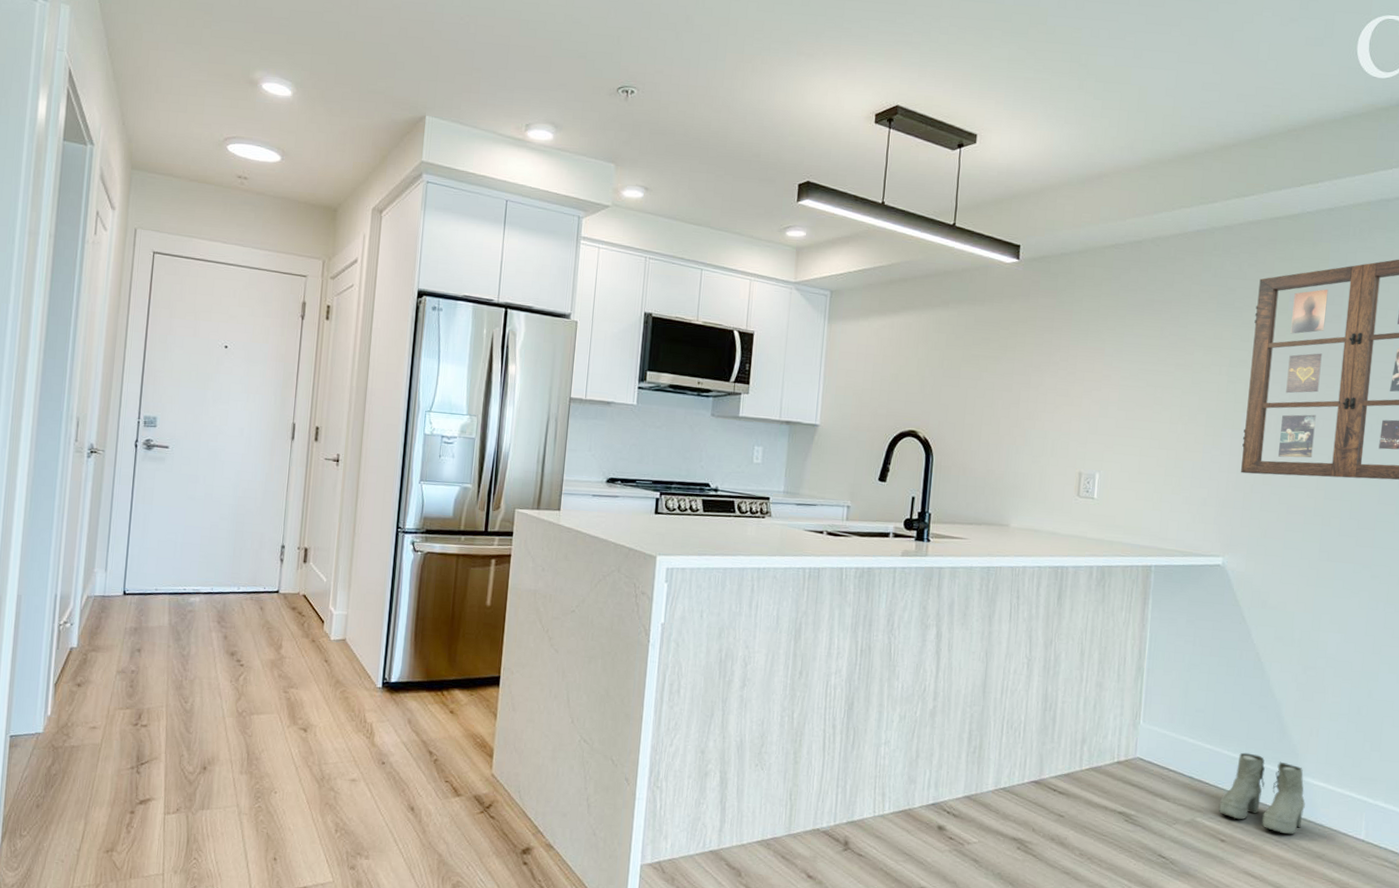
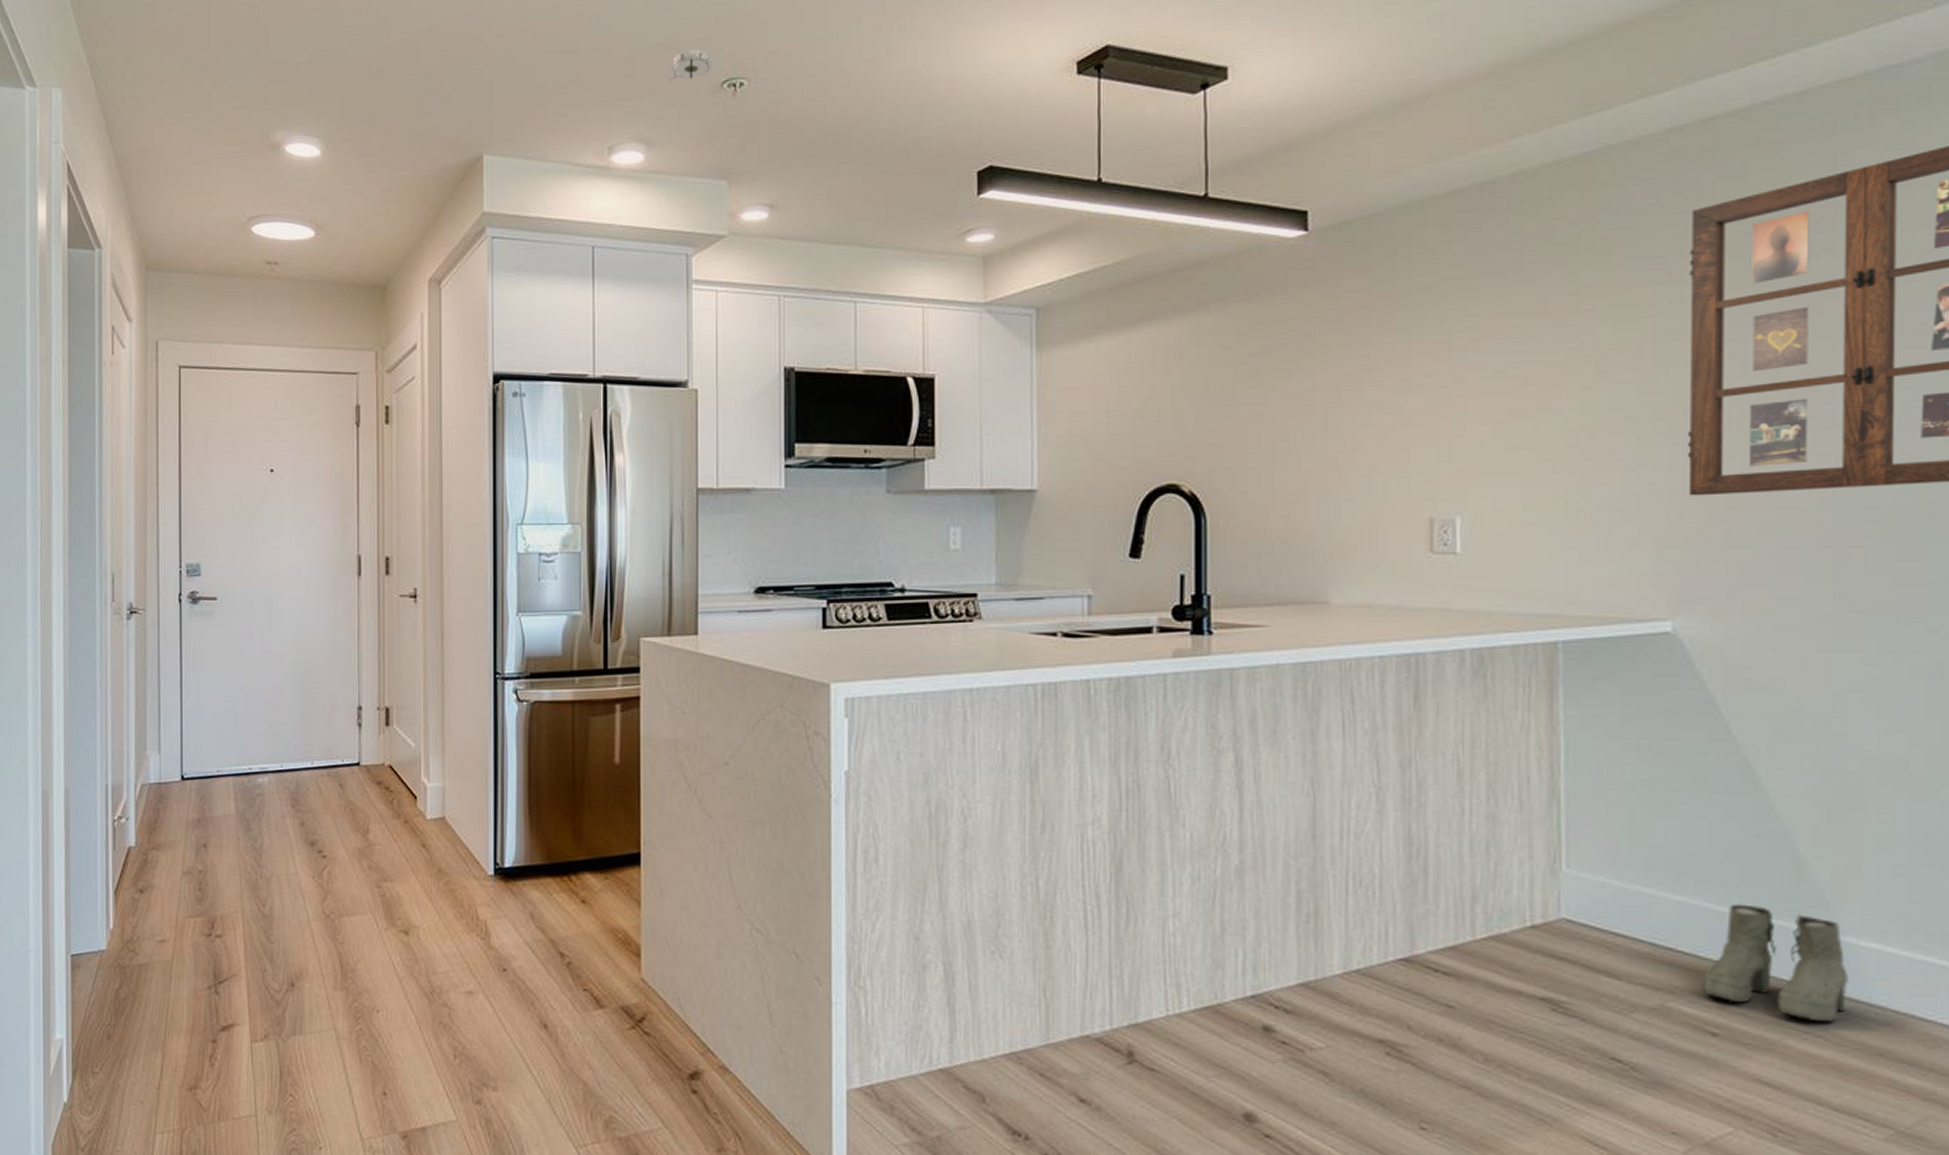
smoke detector: none [577,58,611,82] -> present [668,49,712,81]

